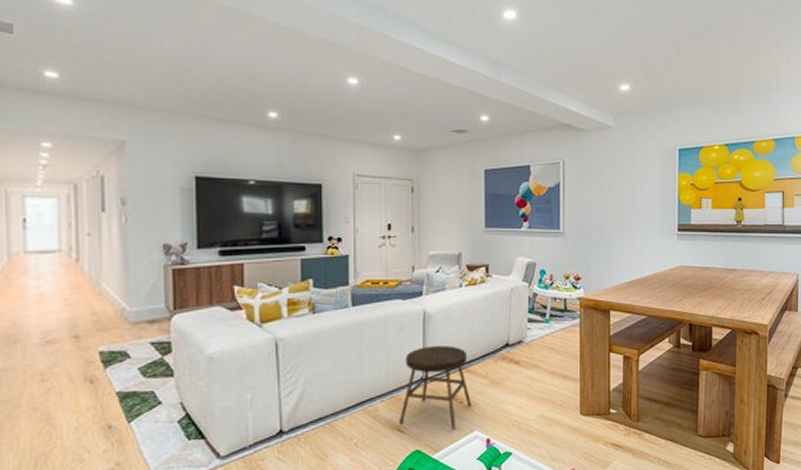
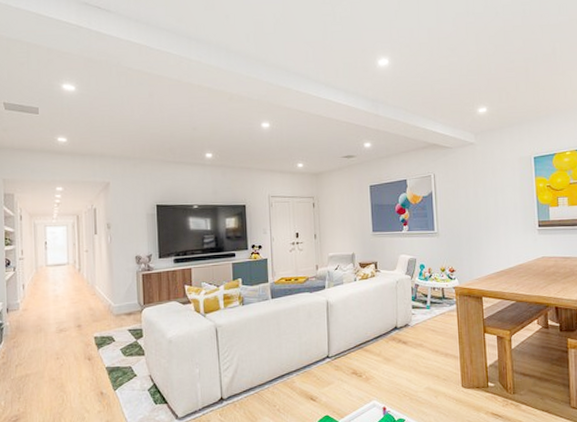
stool: present [399,345,472,430] -> none [311,328,369,399]

